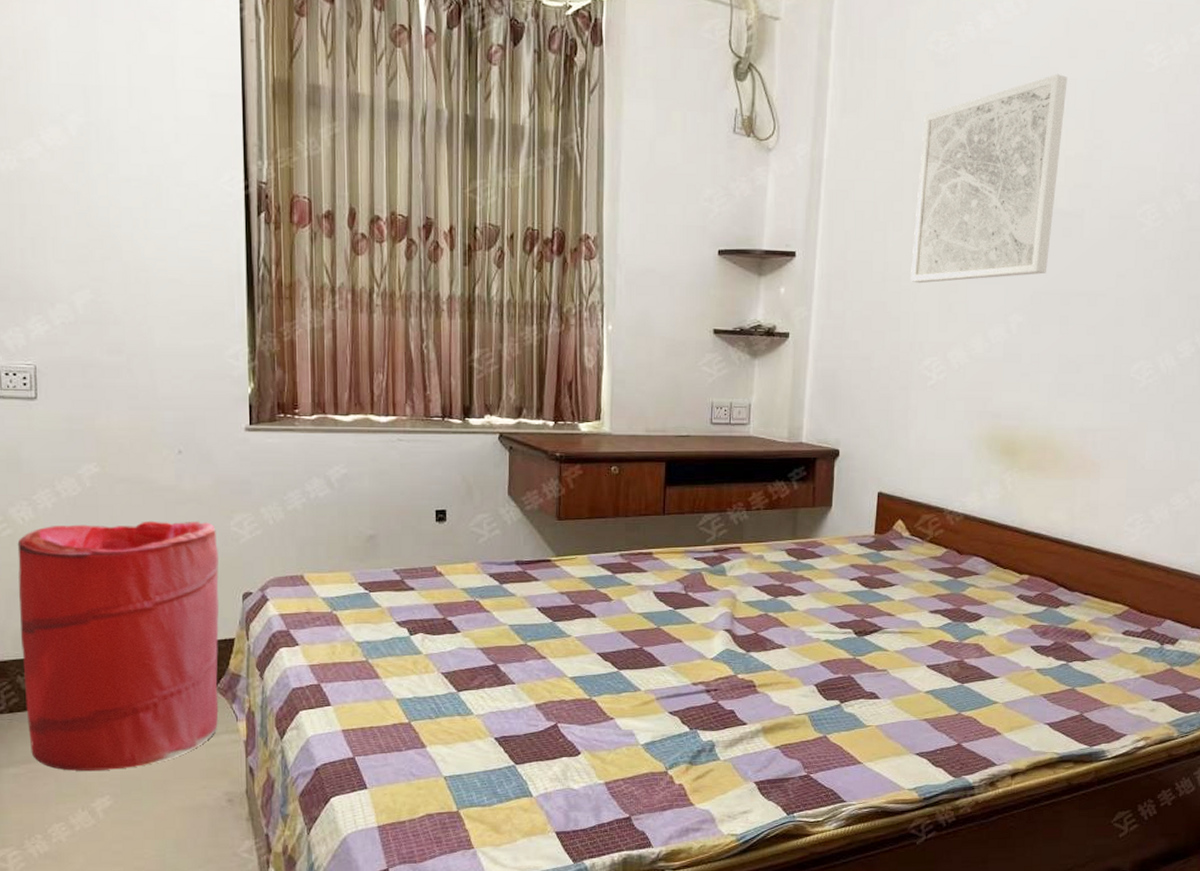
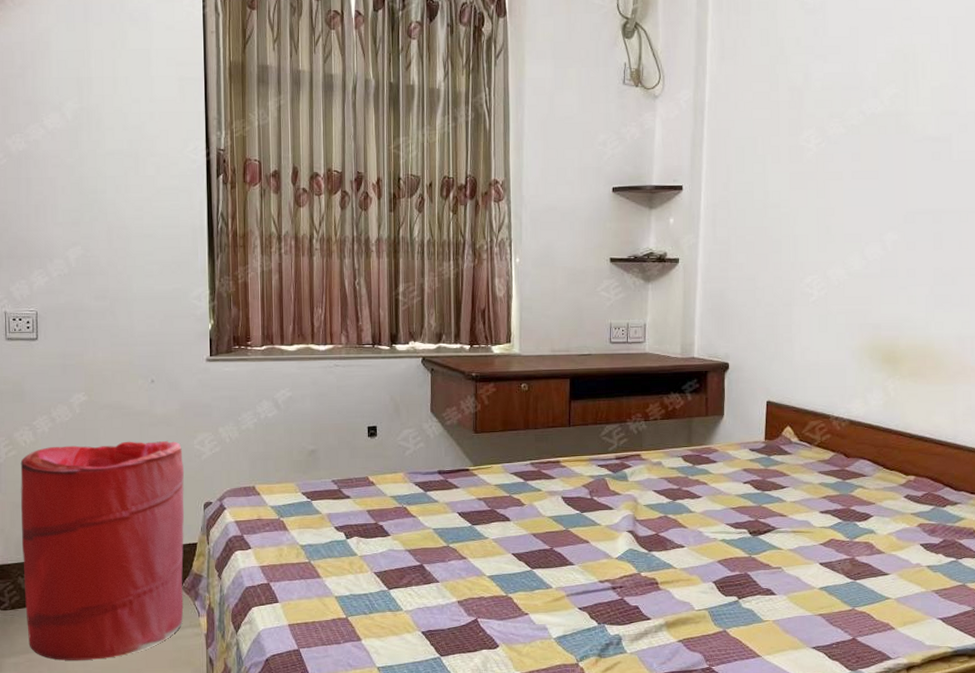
wall art: present [911,74,1068,284] -> none [790,13,930,209]

